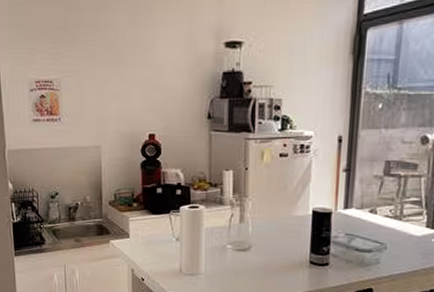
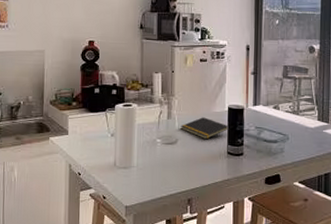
notepad: none [254,221,314,247] -> present [180,117,230,140]

